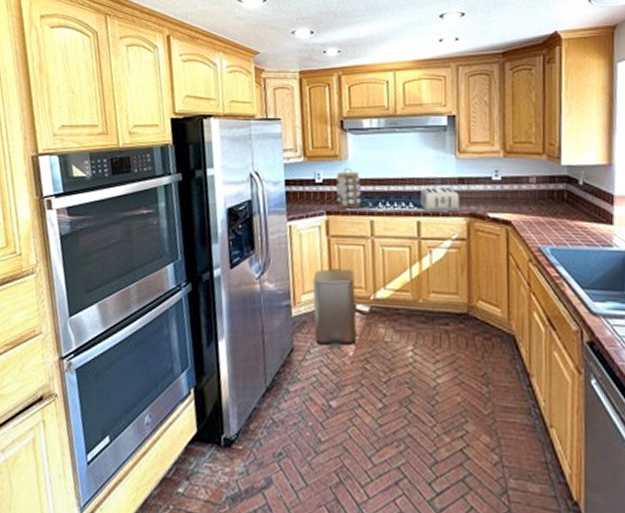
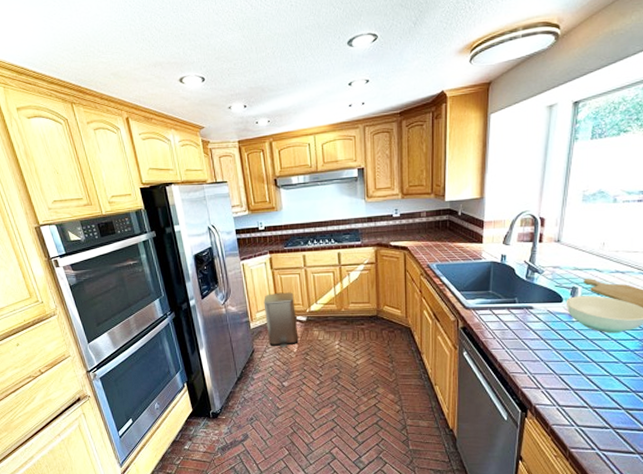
spice rack: present [335,167,361,209] -> none [274,216,295,248]
toaster: present [419,186,461,213] -> none [339,225,370,246]

